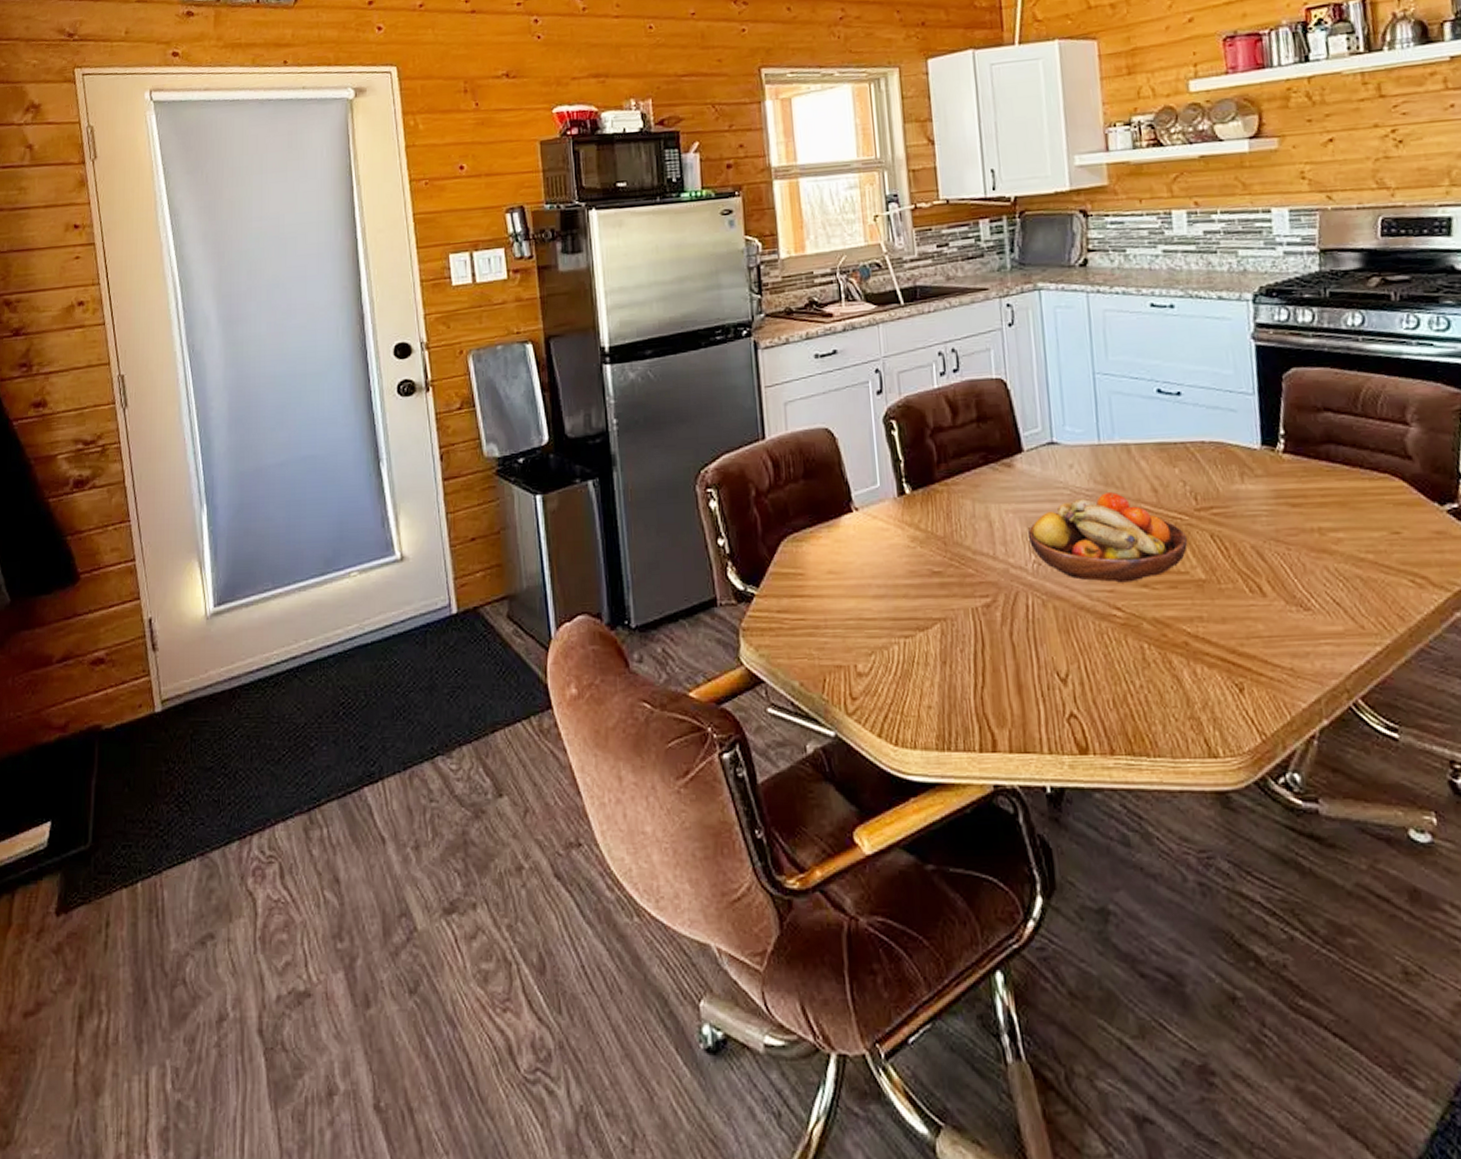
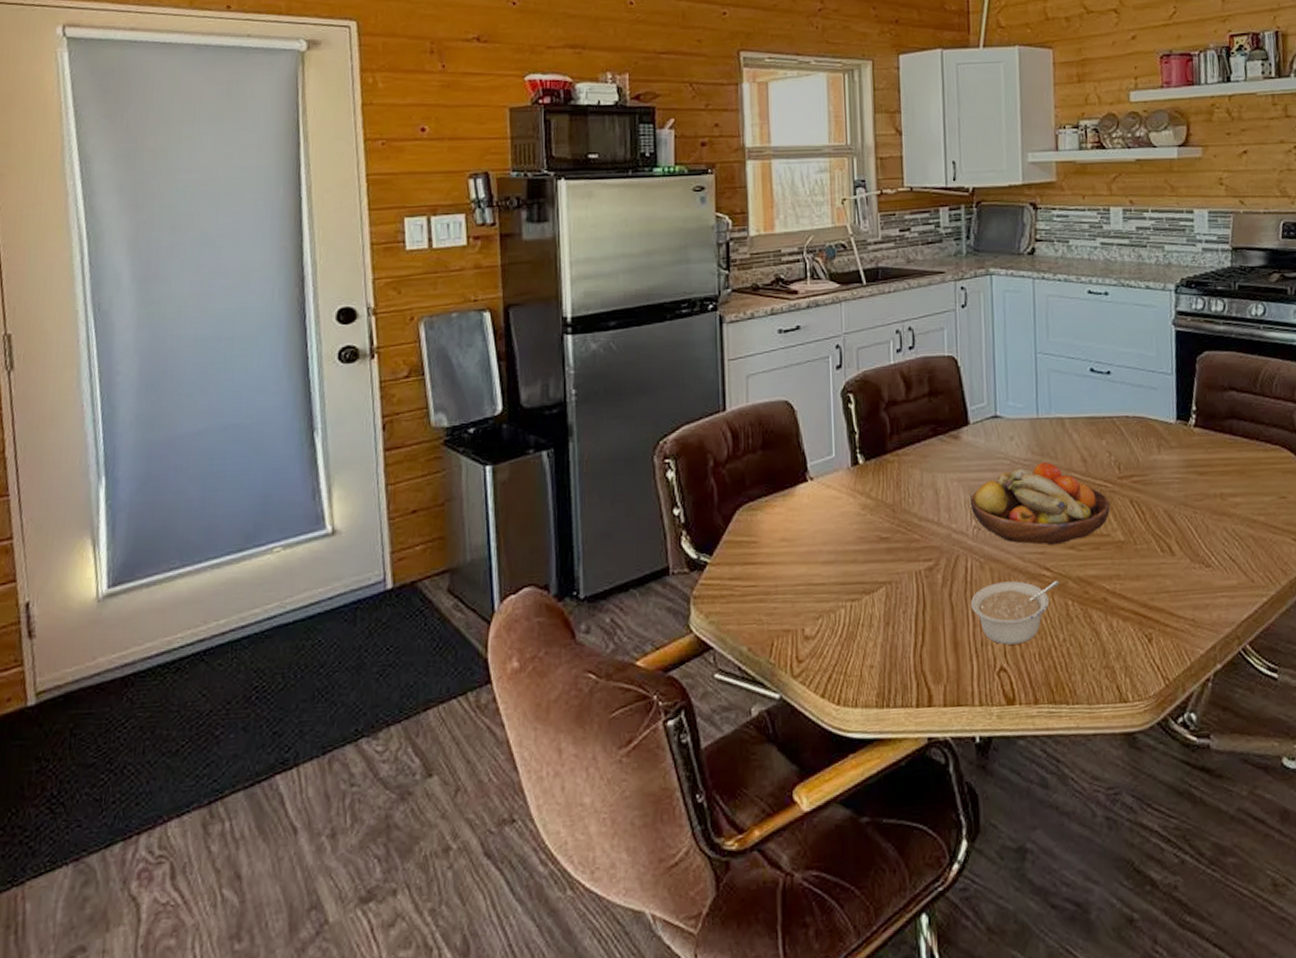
legume: none [1034,621,1134,690] -> present [971,581,1060,645]

